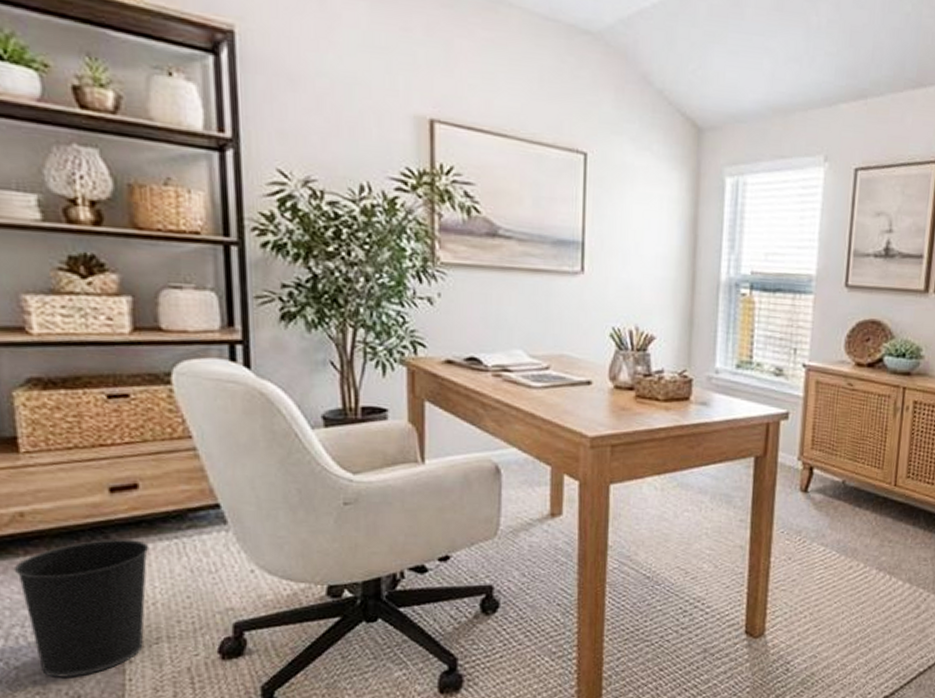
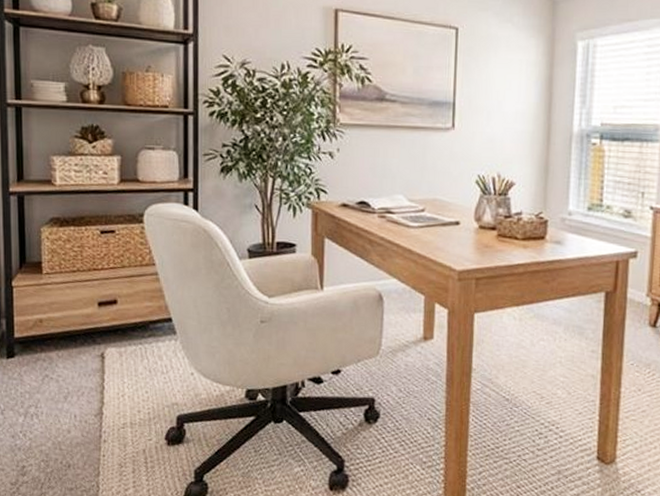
wastebasket: present [13,538,150,677] -> none [33,342,122,450]

